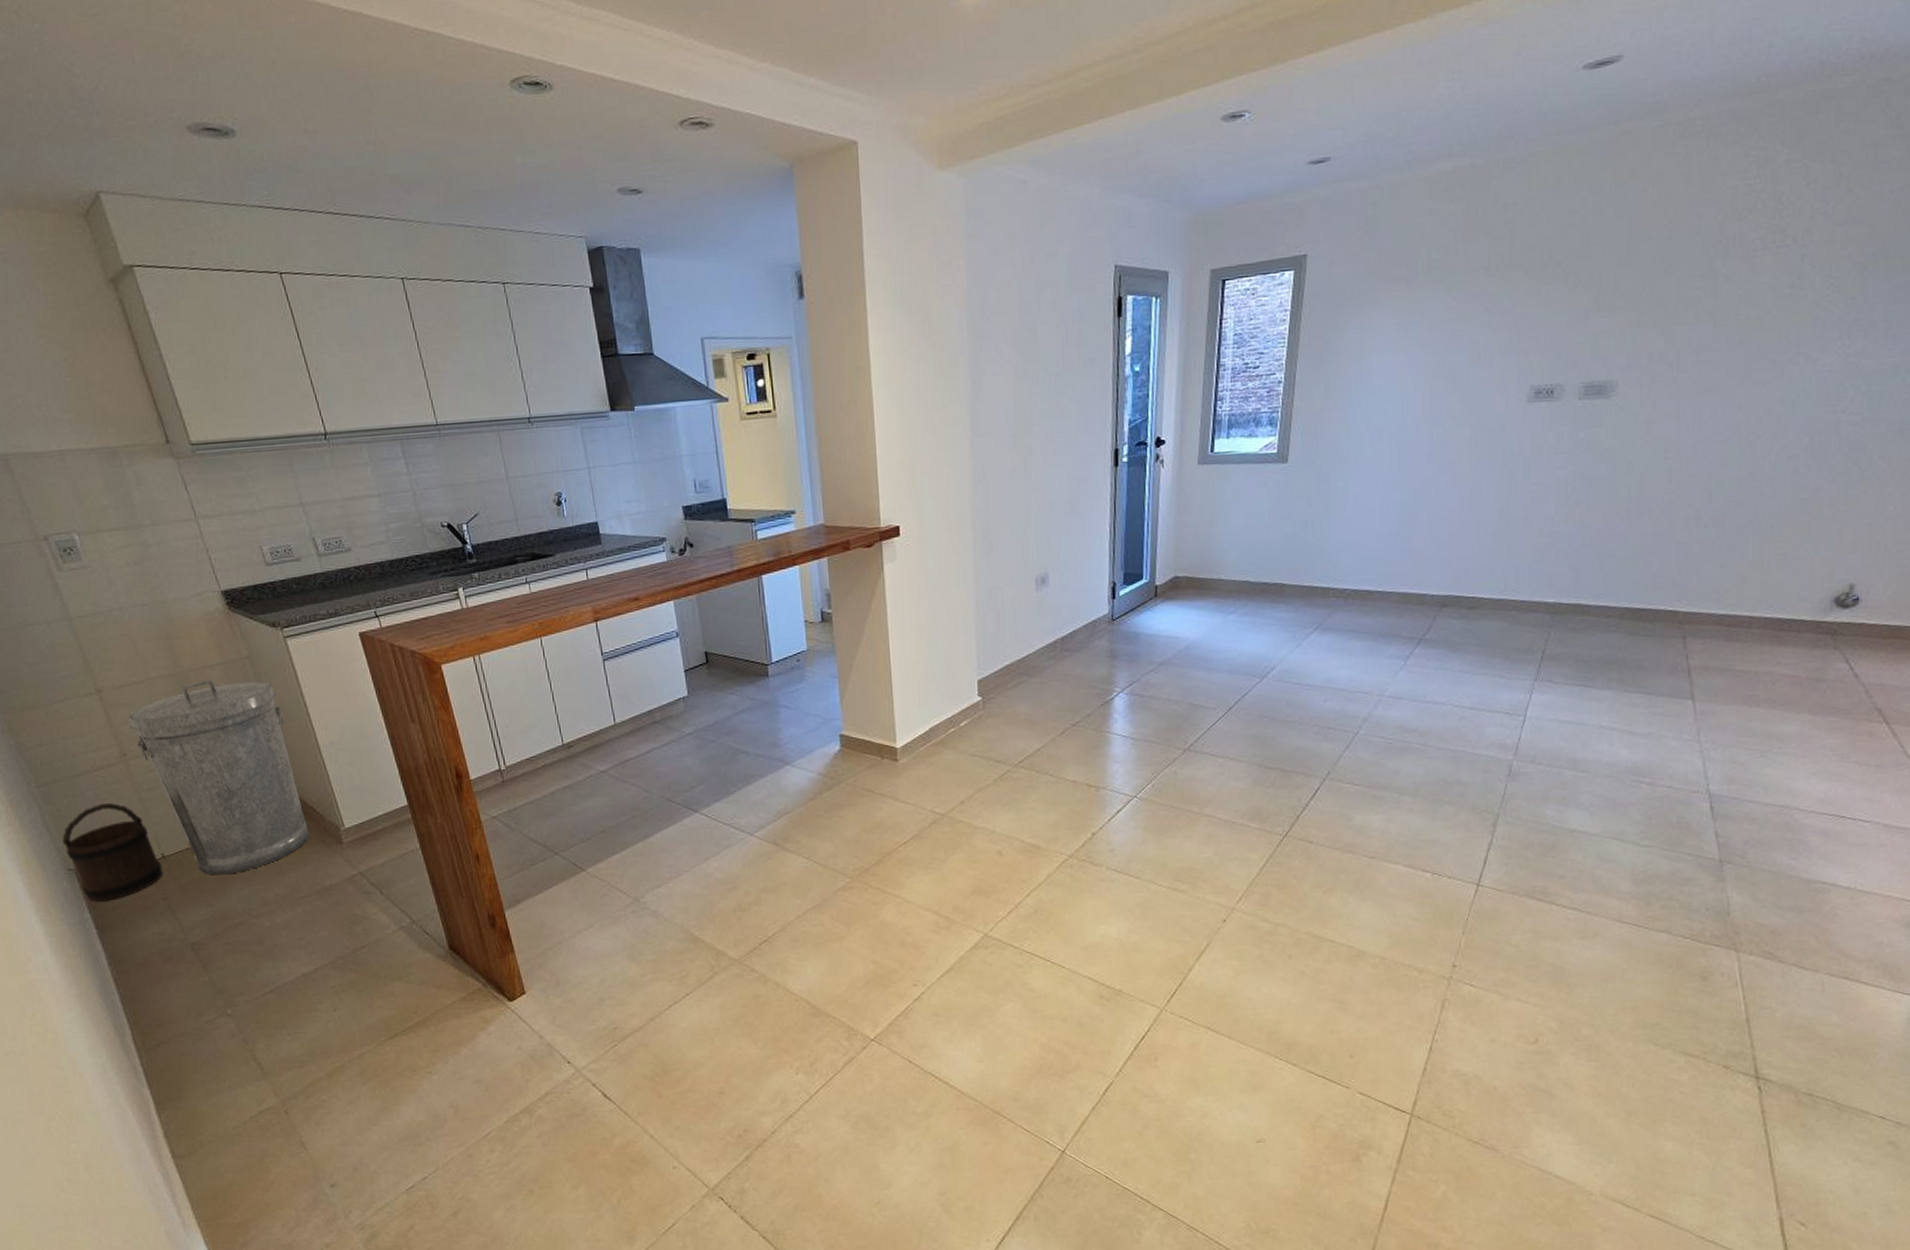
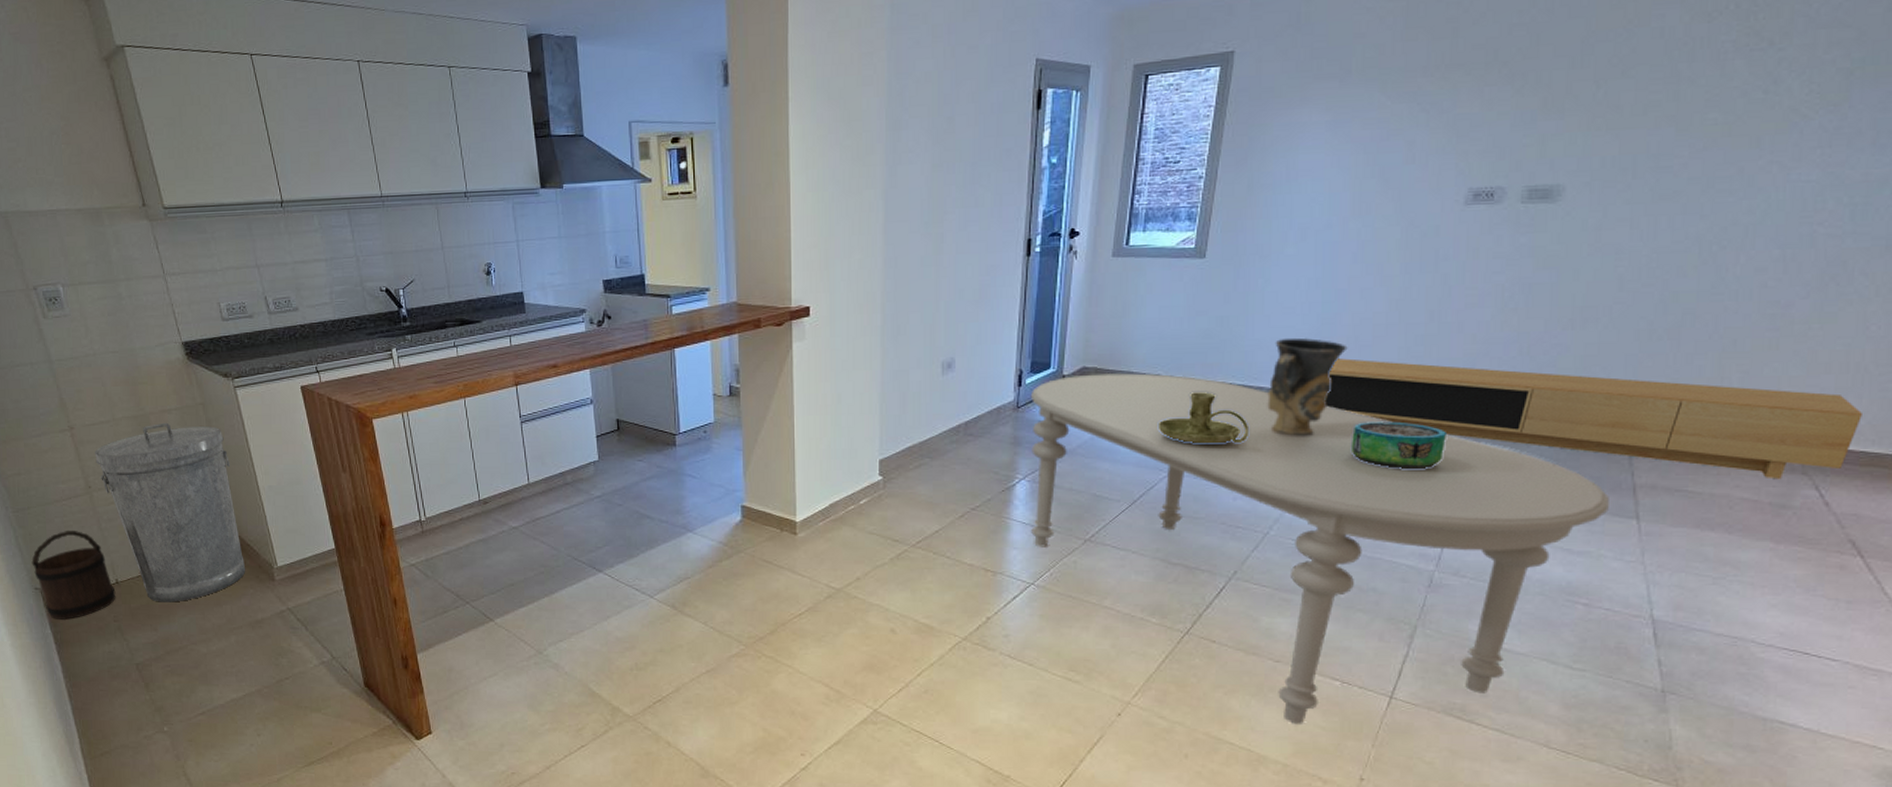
dining table: none [1124,580,1667,919] -> present [1030,373,1609,725]
candle holder: none [1249,596,1337,648] -> present [1157,392,1250,444]
vase: none [1352,538,1425,637] -> present [1267,337,1348,437]
media console: none [1405,557,1883,655] -> present [1324,358,1862,480]
decorative bowl: none [1431,617,1519,663] -> present [1350,421,1446,469]

